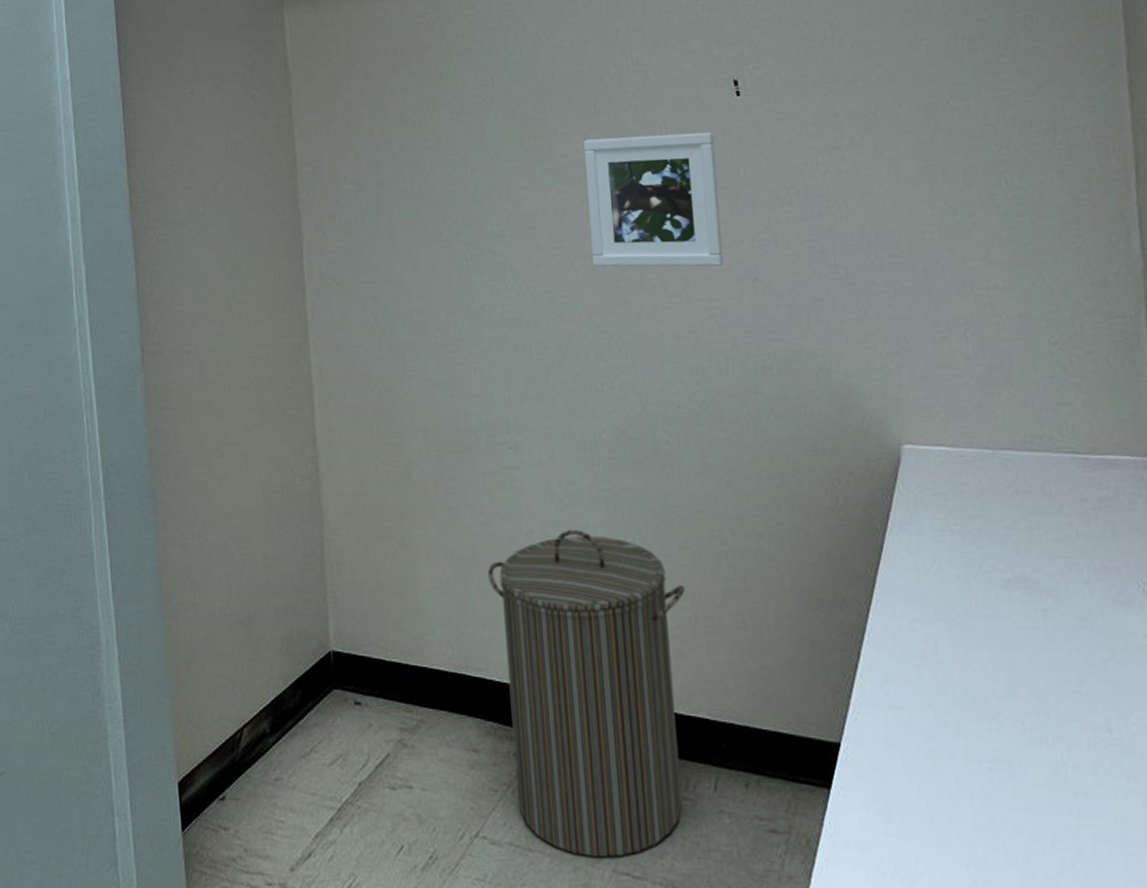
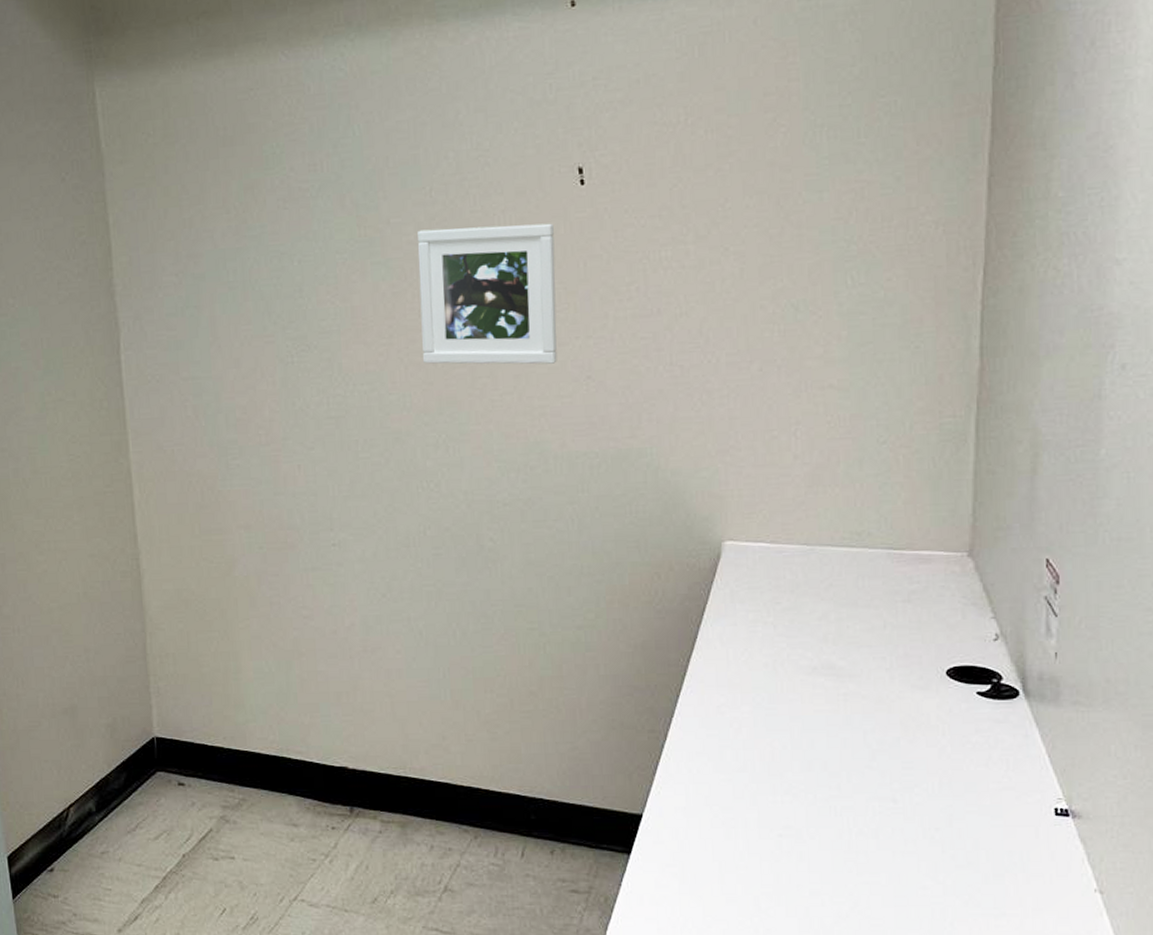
laundry hamper: present [487,529,685,858] -> none [309,622,502,916]

